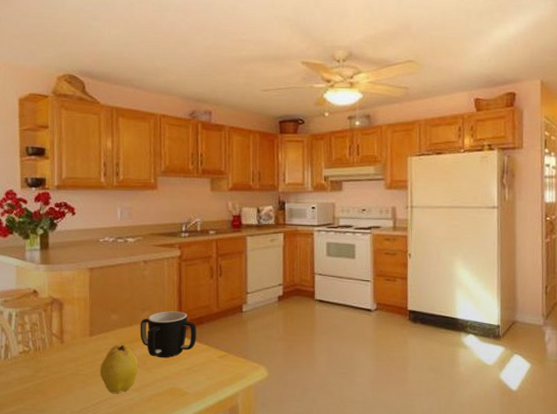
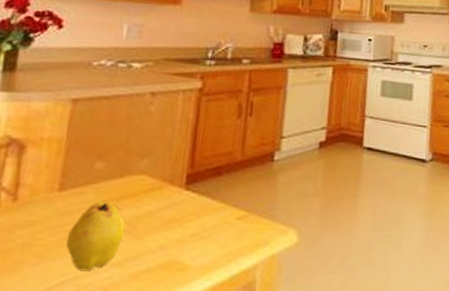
mug: present [140,311,197,358] -> none [132,158,212,221]

